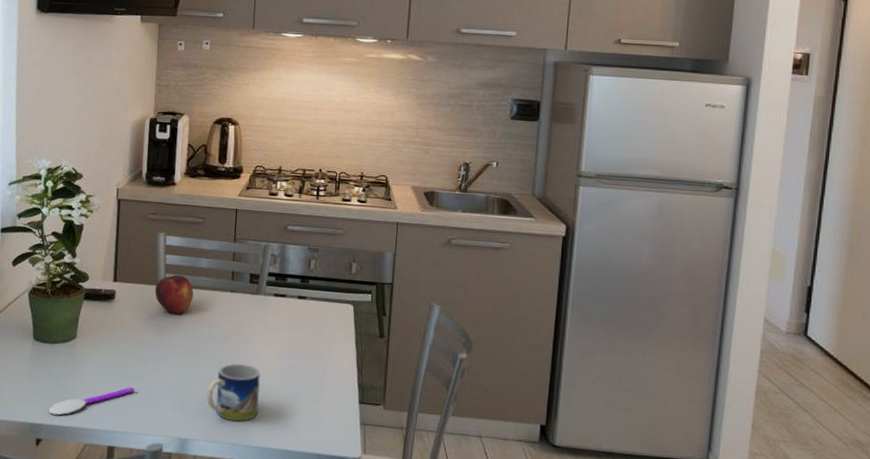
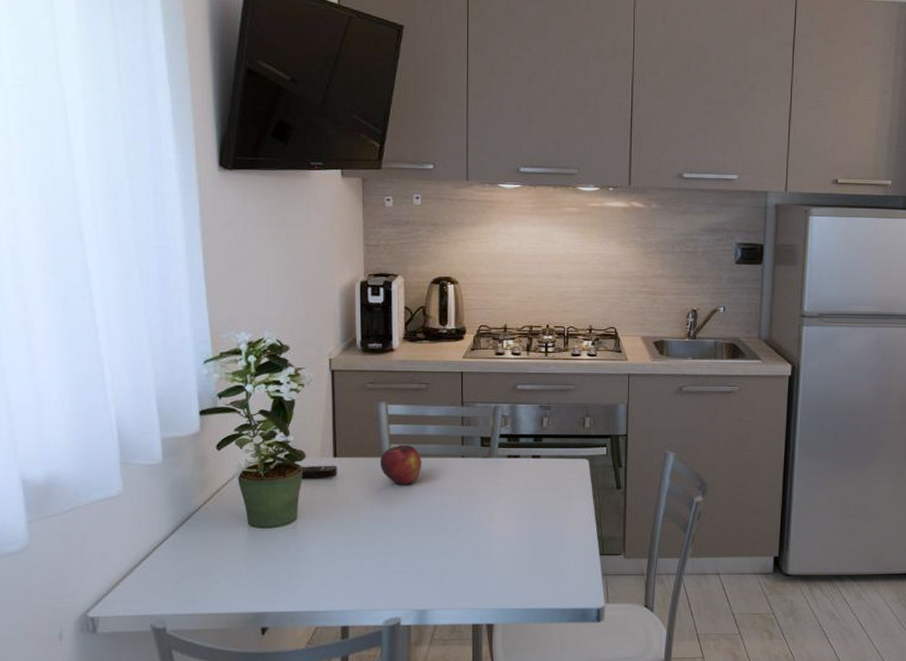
spoon: present [48,387,135,416] -> none [272,564,366,601]
mug: present [206,363,261,422] -> none [443,528,499,586]

